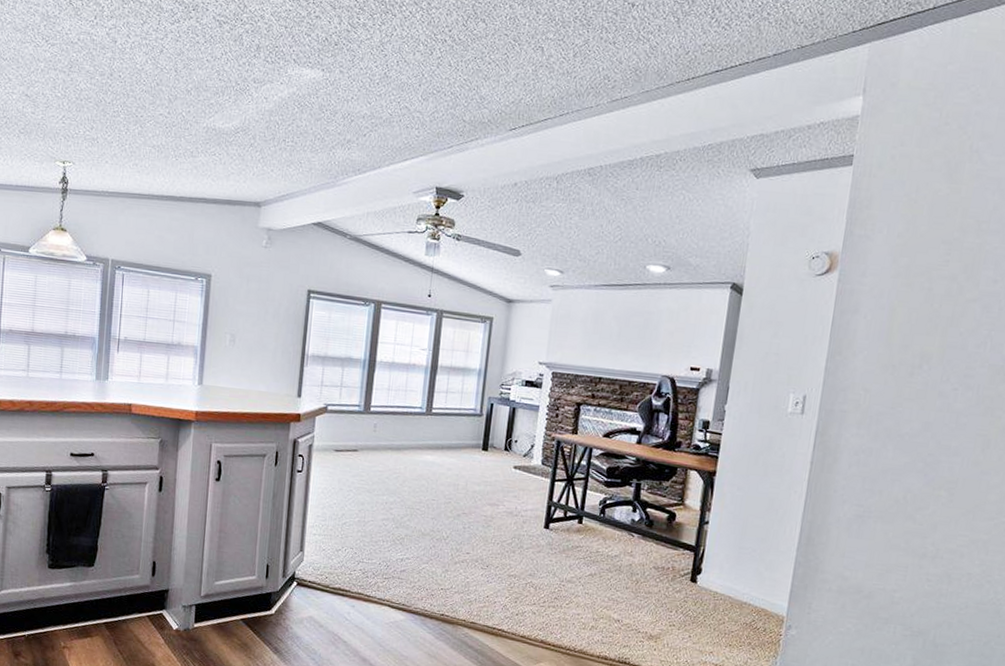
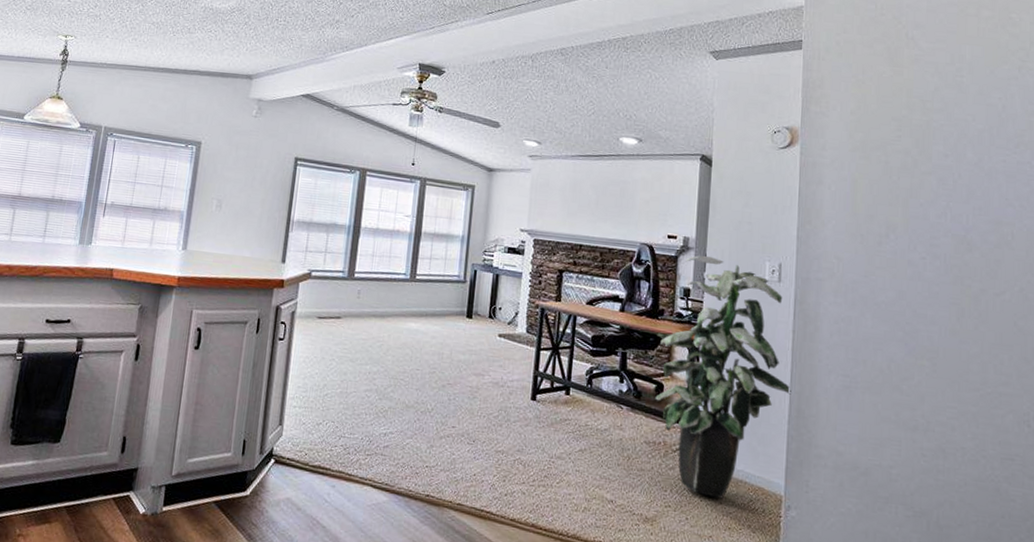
indoor plant: none [666,387,804,619] -> present [655,255,791,499]

